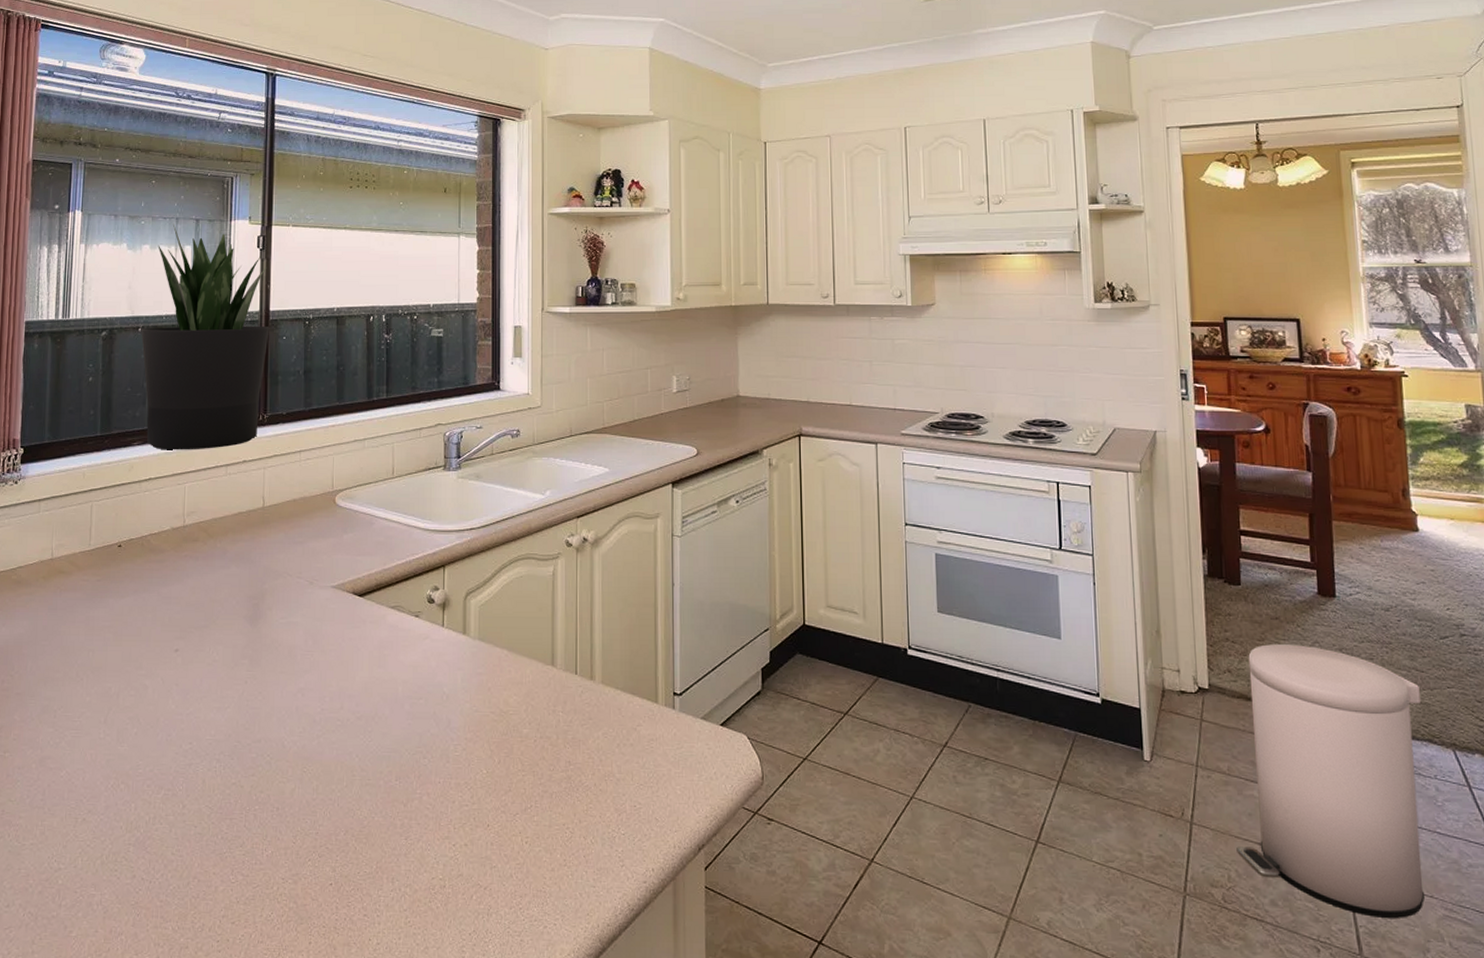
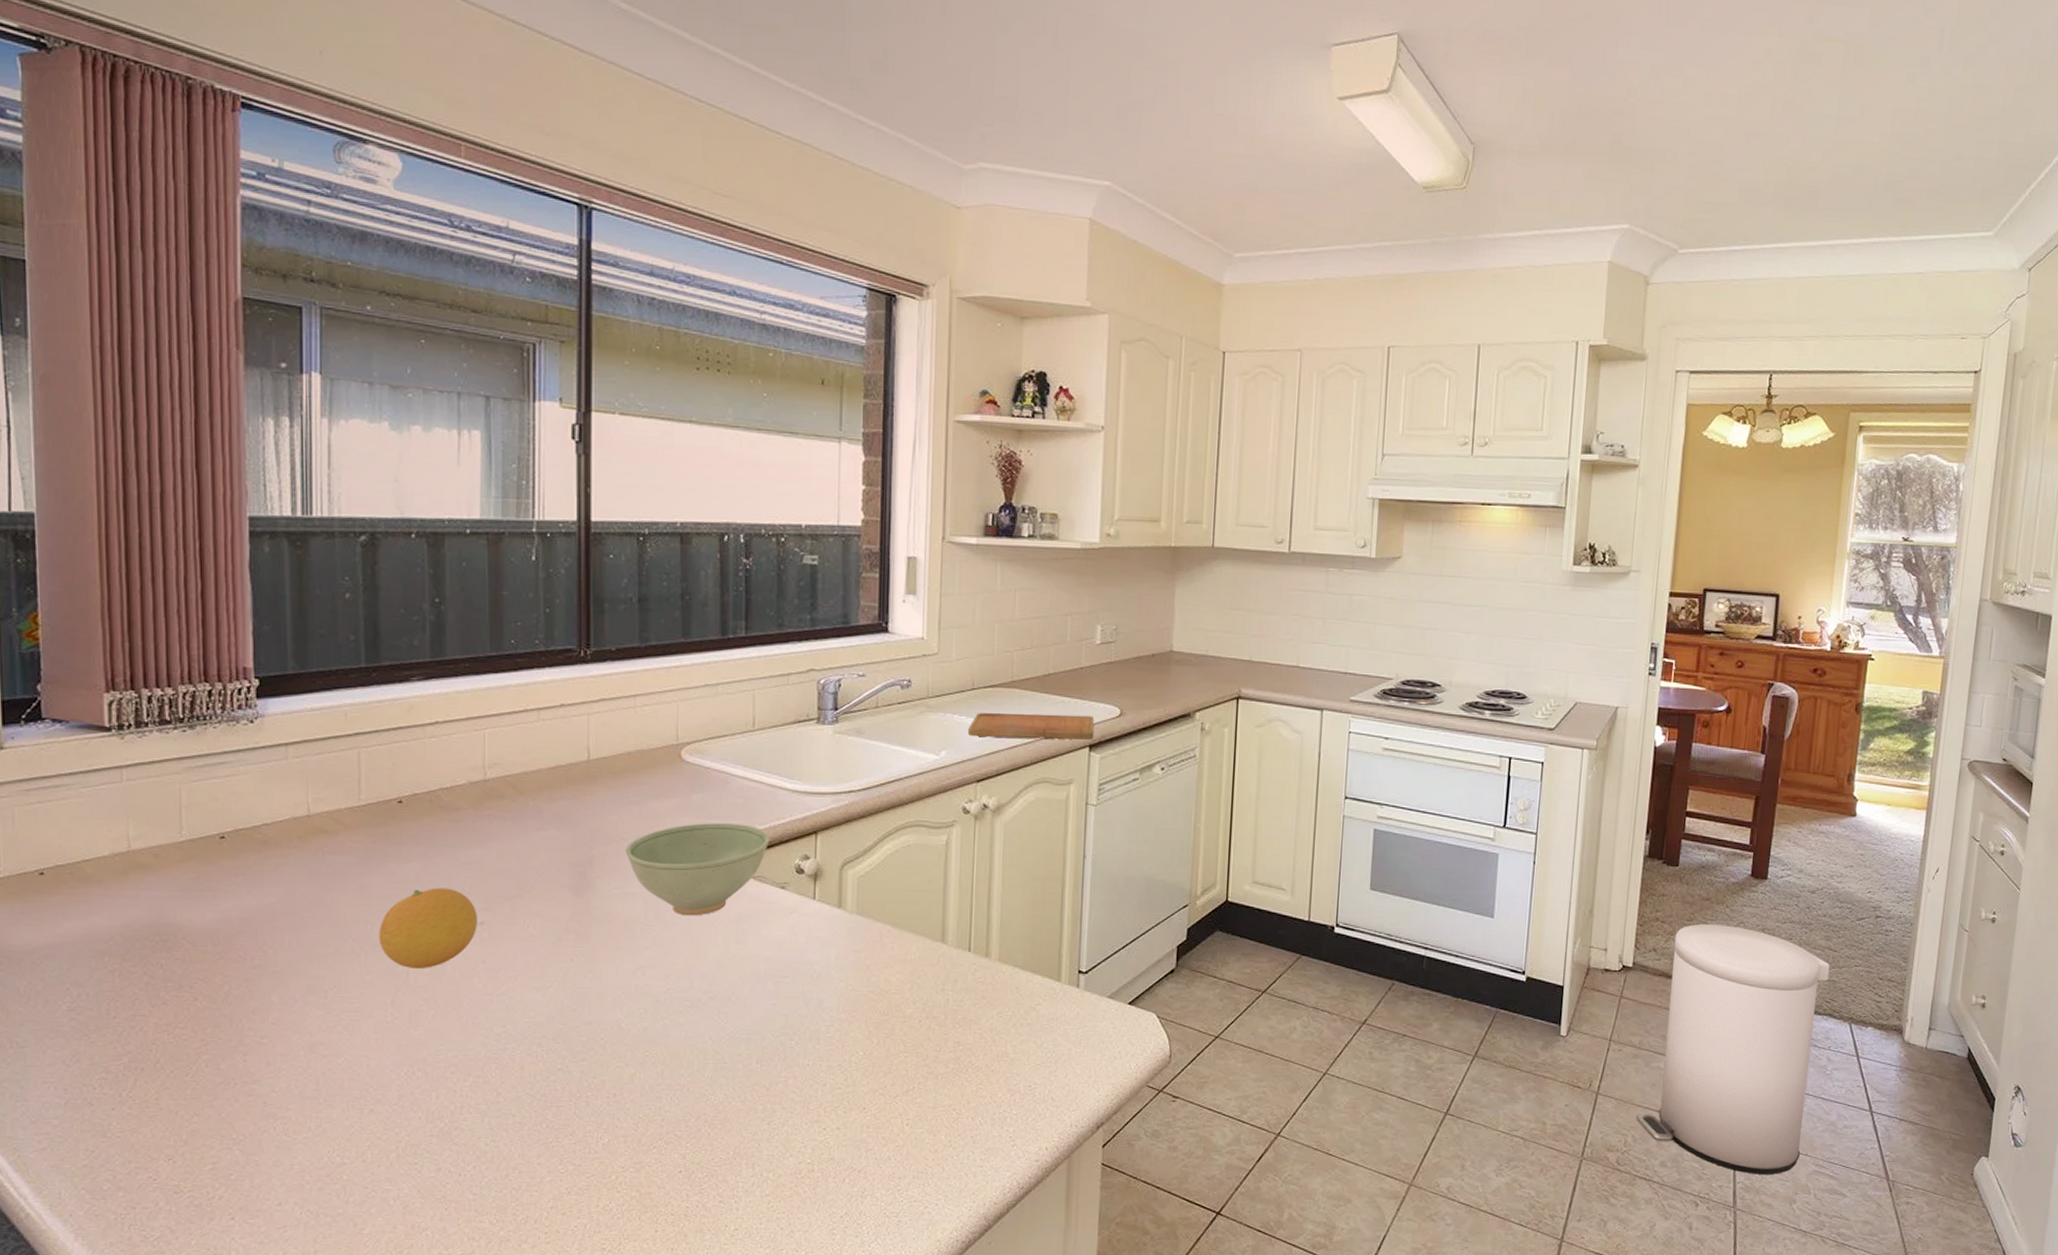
fruit: none [97,619,174,690] -> present [378,887,477,968]
planter: present [141,224,269,450] -> none [415,401,591,690]
bowl: none [290,558,406,643] -> present [625,822,770,916]
cutting board: none [568,455,676,477] -> present [968,712,1095,740]

